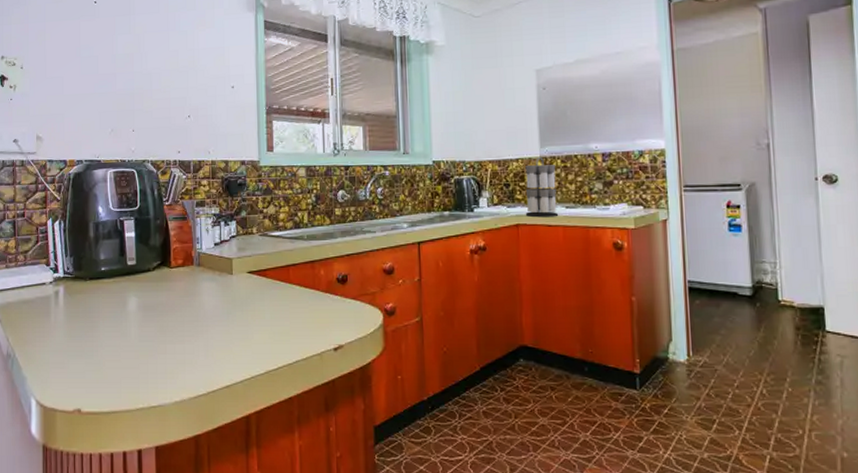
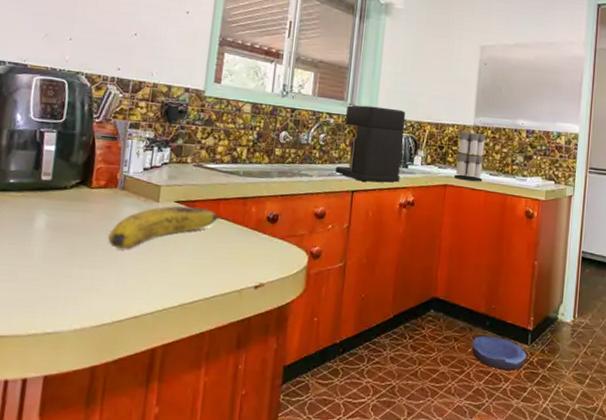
fruit: none [191,275,303,322] -> present [107,206,232,249]
coffee maker: none [397,151,467,231] -> present [334,105,406,183]
pet bowl: none [571,383,637,419] -> present [471,335,527,370]

